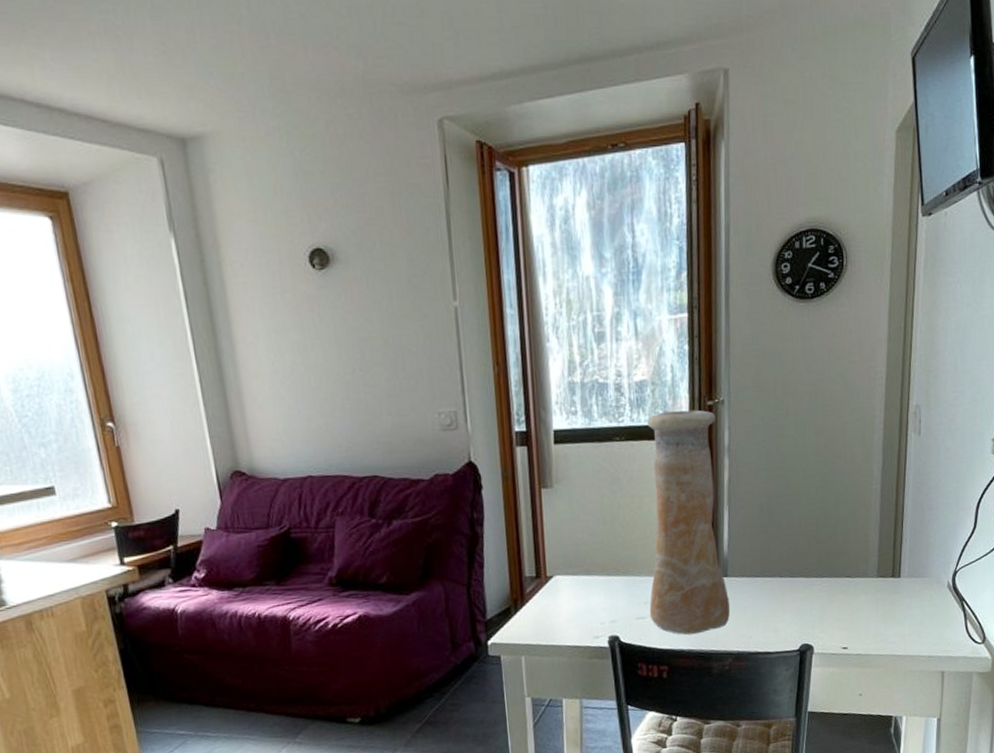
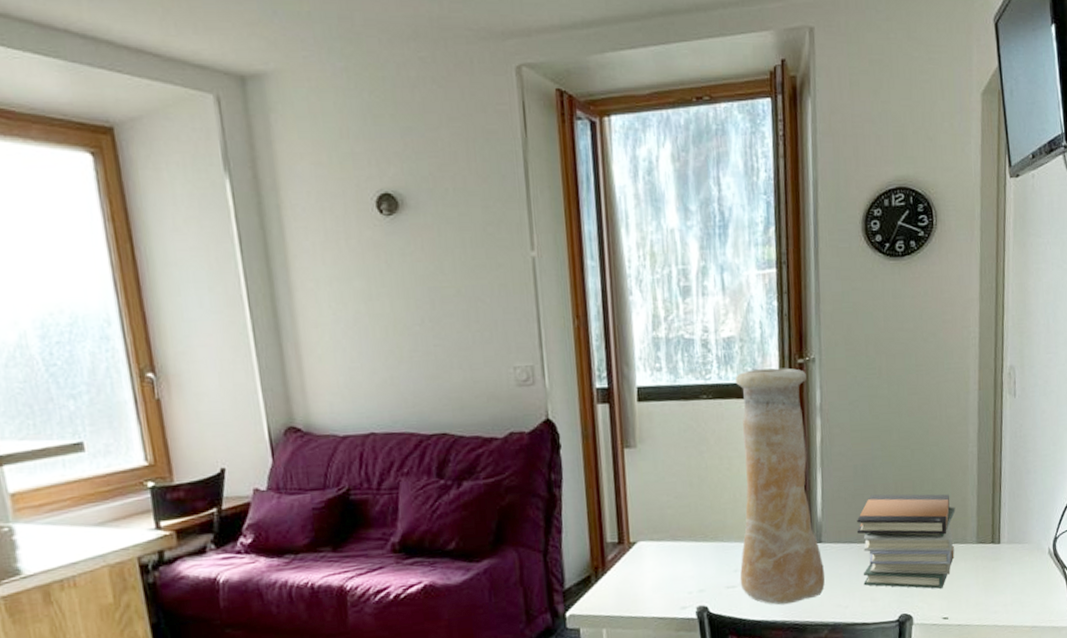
book stack: none [761,530,858,621] -> present [856,494,956,589]

